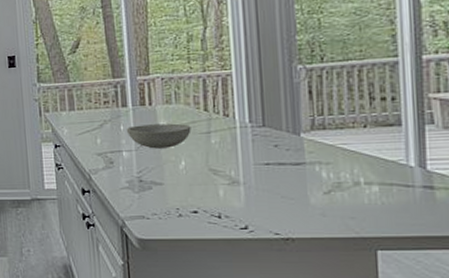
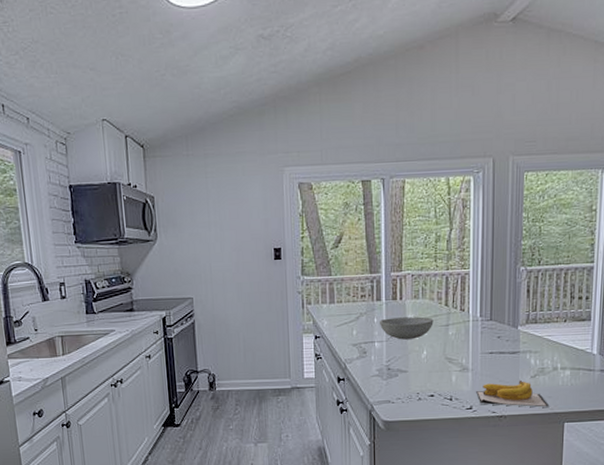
banana: none [250,197,354,232] -> present [475,381,550,408]

